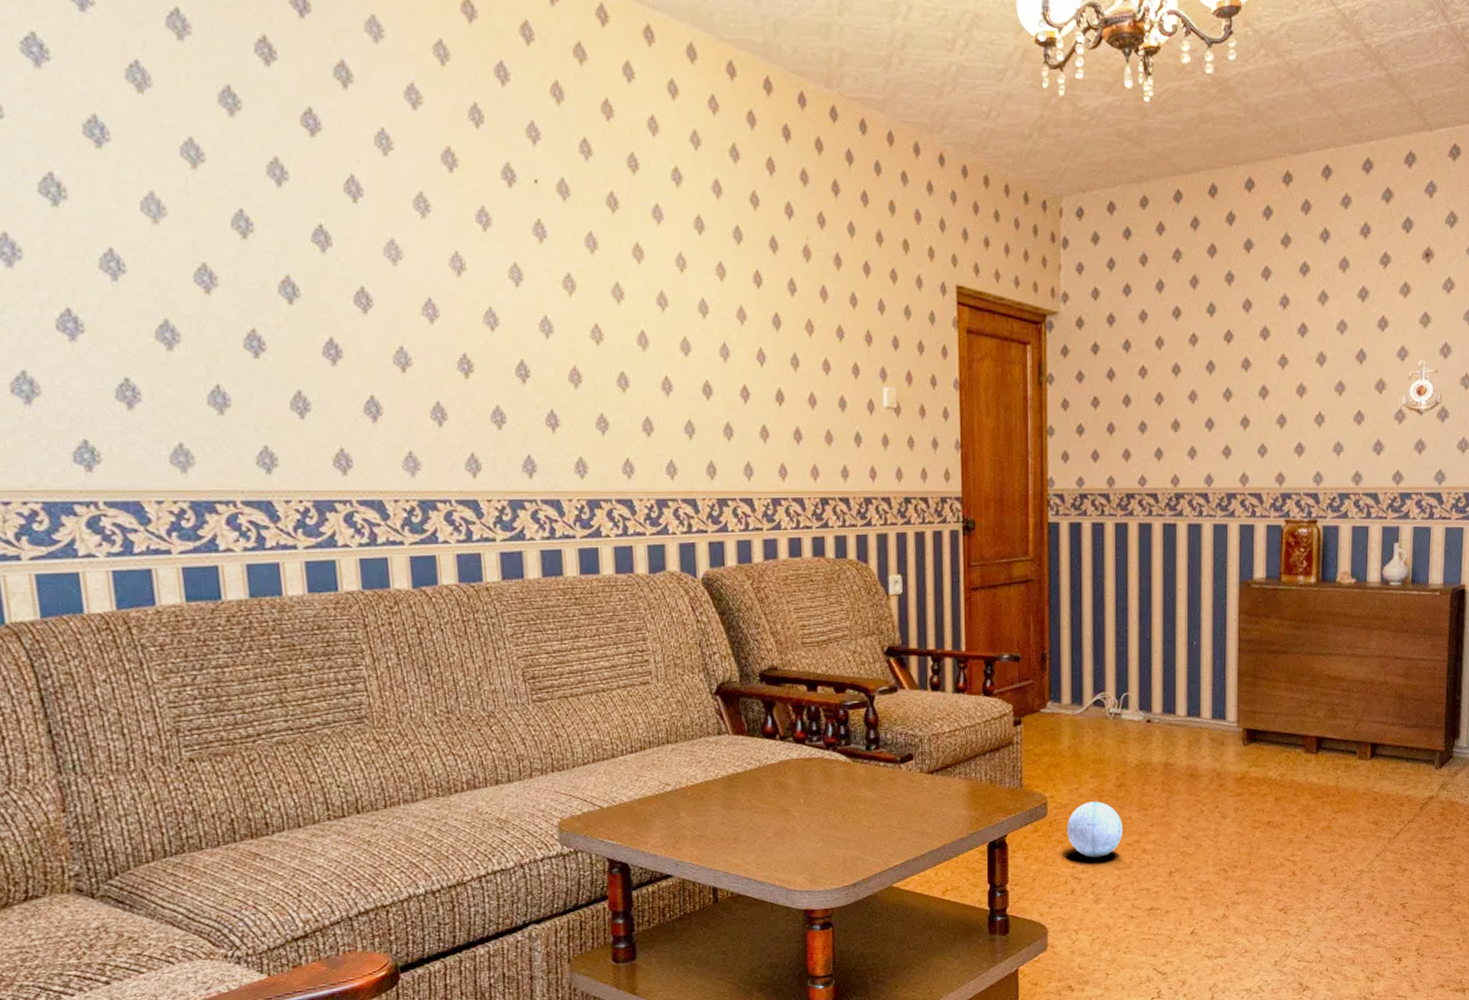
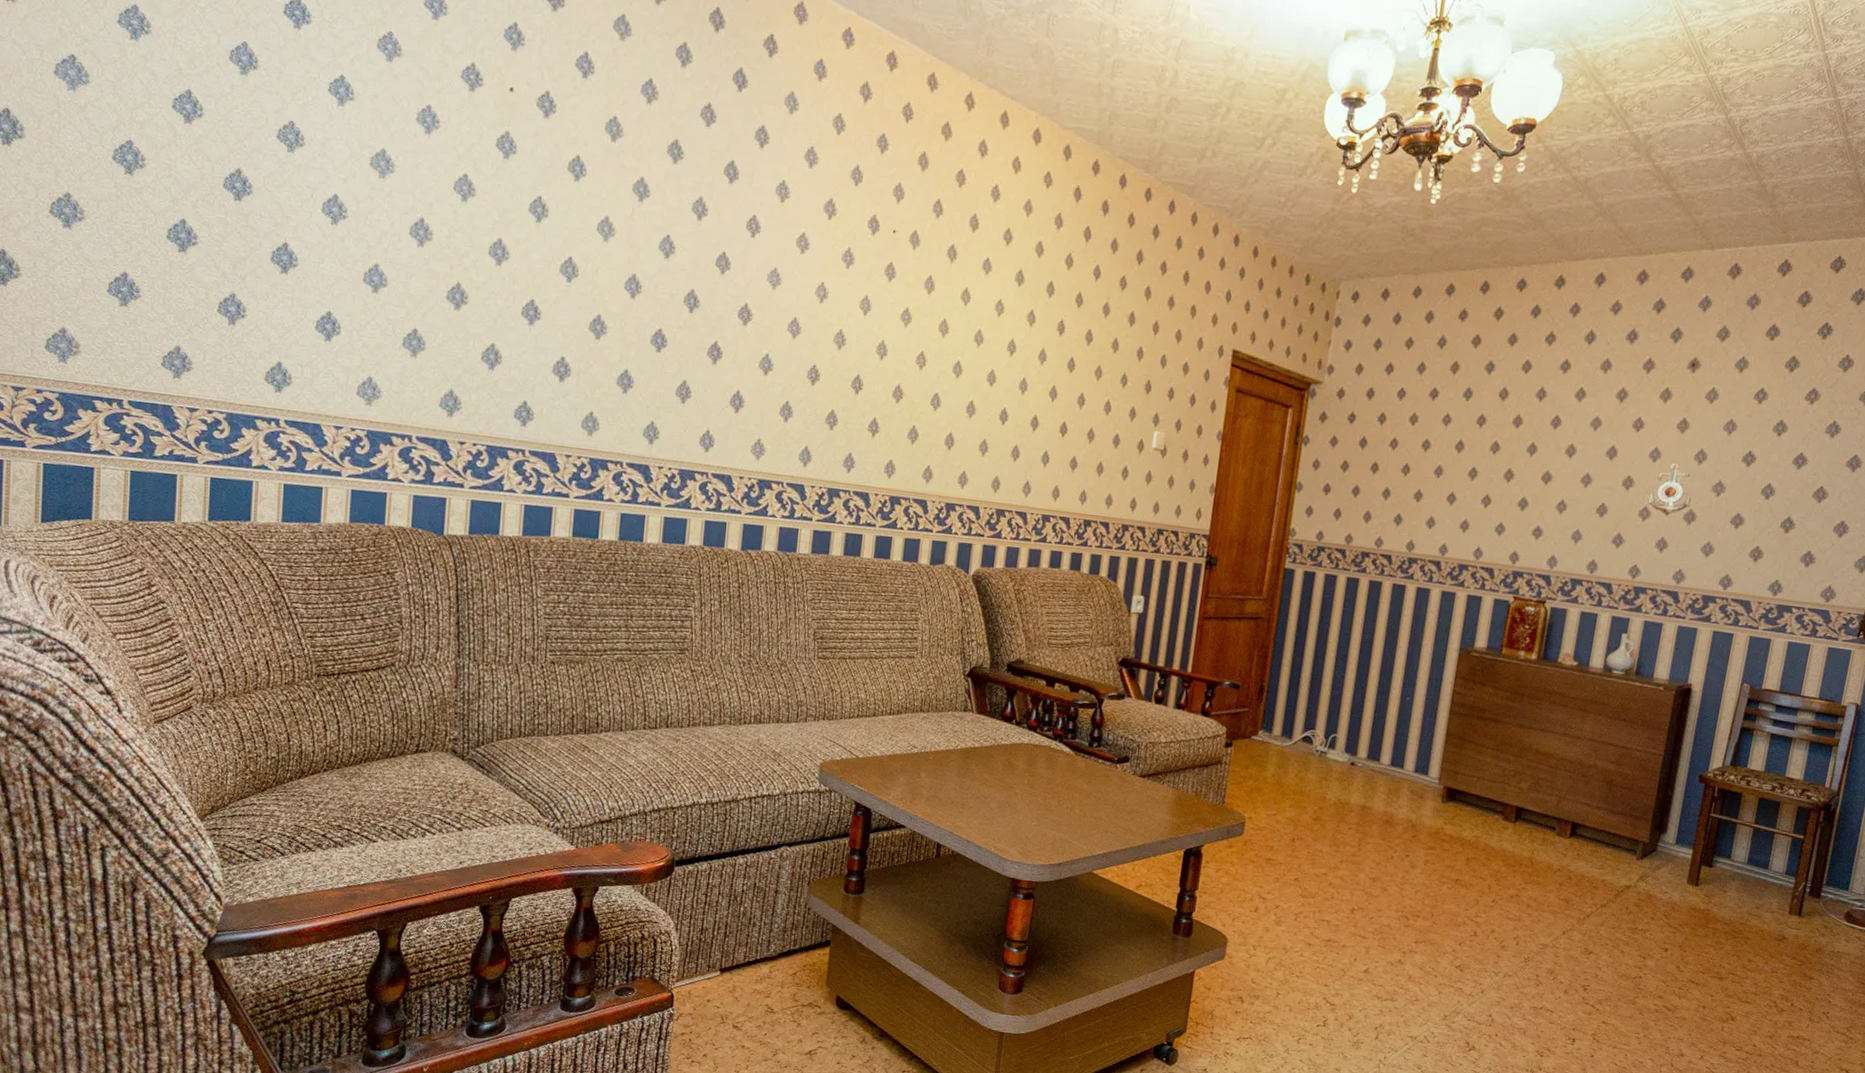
ball: present [1066,801,1122,858] -> none [1259,828,1314,883]

